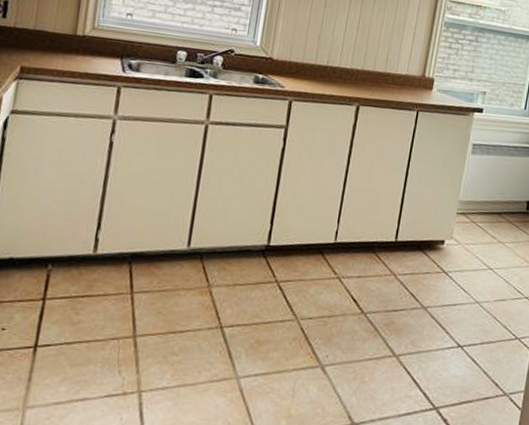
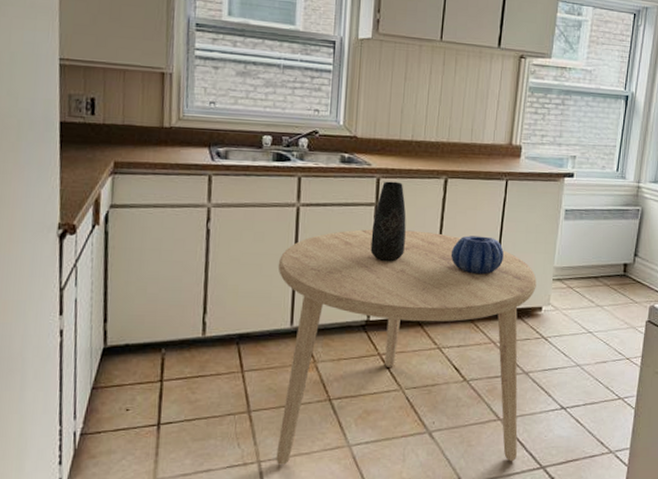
dining table: none [158,151,441,400] -> present [276,229,537,465]
vase: none [276,104,316,187] -> present [370,181,406,262]
decorative bowl: none [357,164,410,205] -> present [450,235,504,275]

